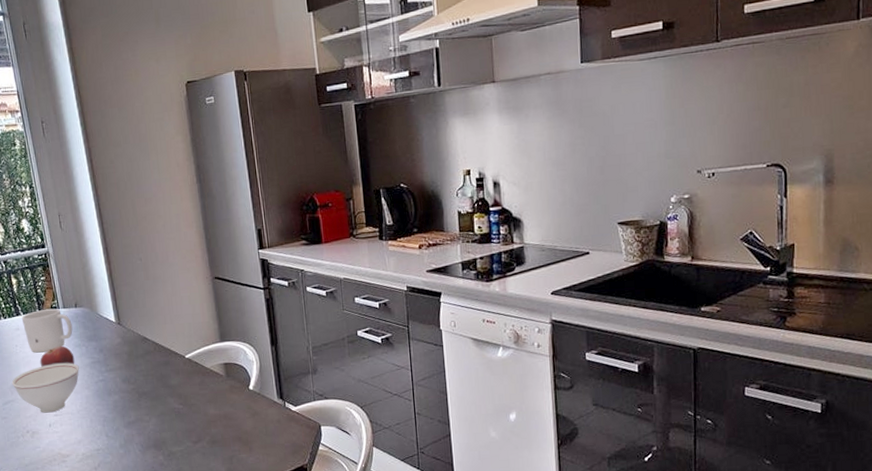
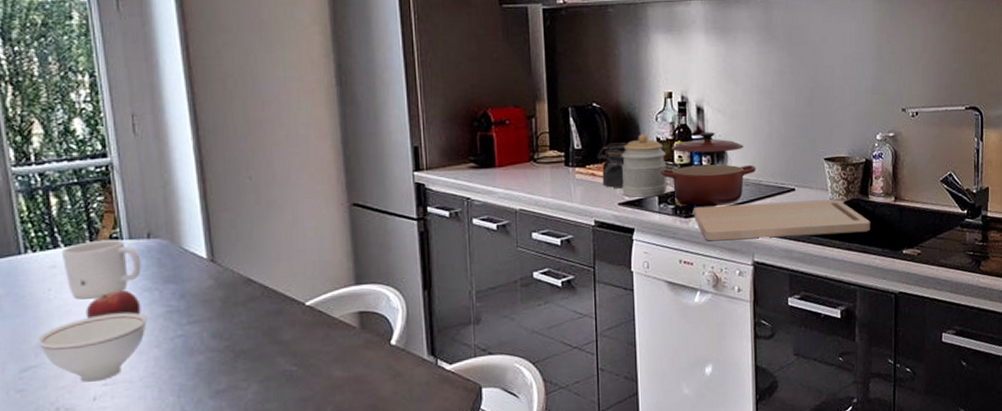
jar: none [406,217,433,258] -> present [597,142,628,189]
jar: none [427,208,470,265] -> present [621,134,668,198]
saucepan: none [462,203,551,272] -> present [660,132,756,207]
cutting board: none [493,261,667,303] -> present [693,199,871,241]

